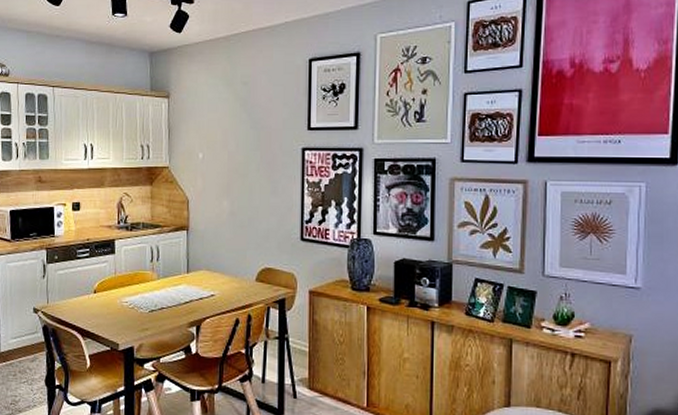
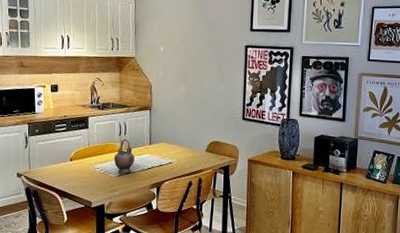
teapot: none [145,266,169,309] -> present [114,139,135,174]

